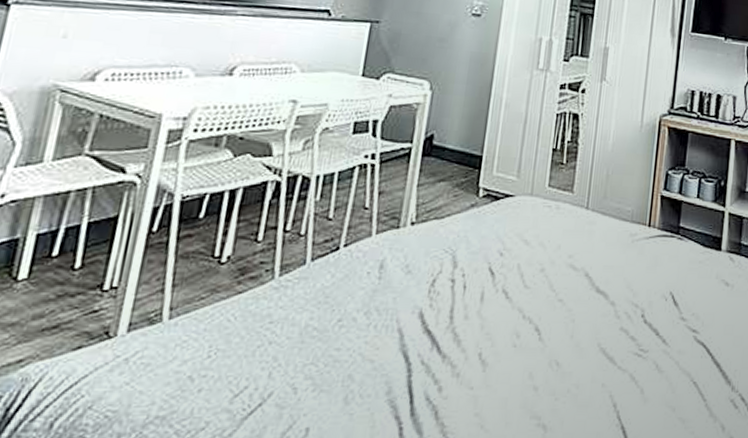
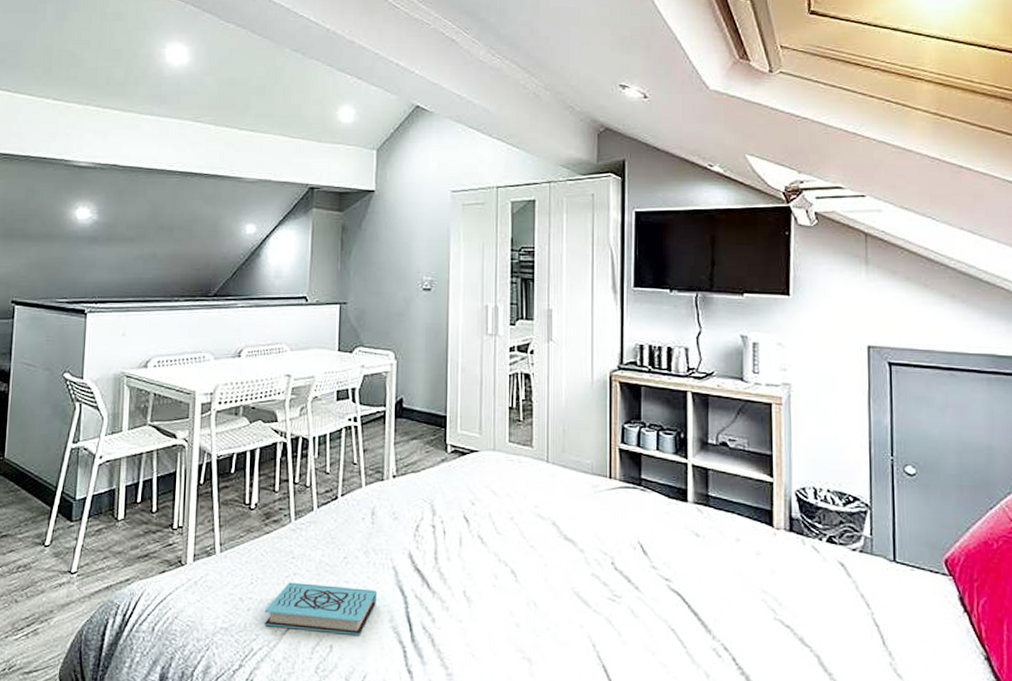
book: none [219,353,375,414] -> present [264,582,377,635]

